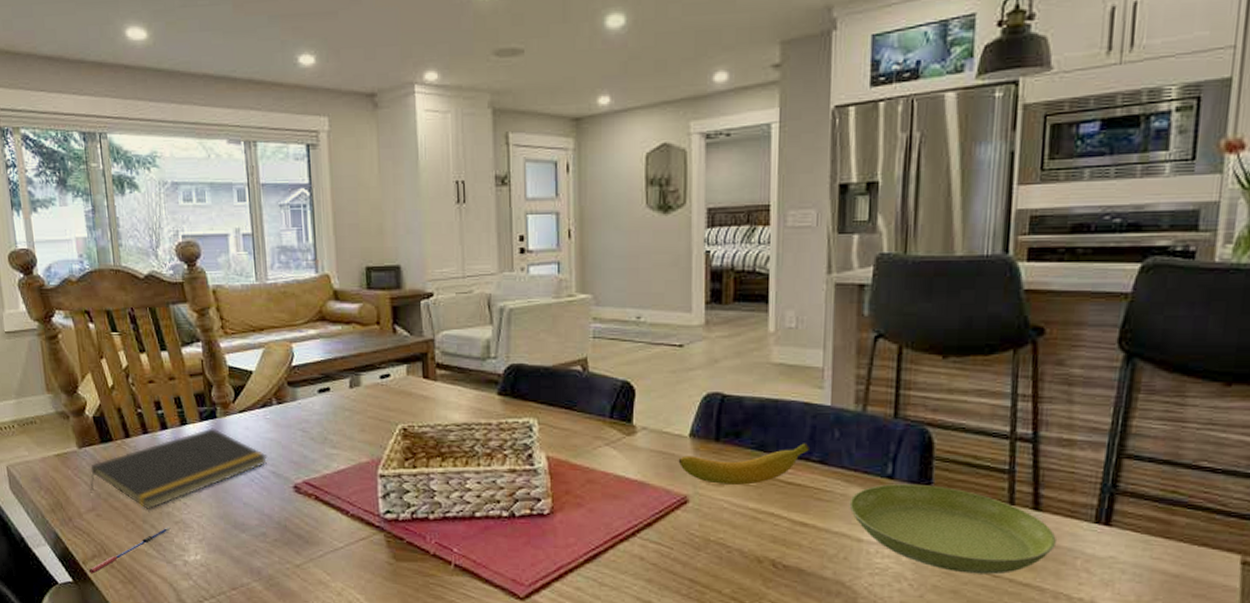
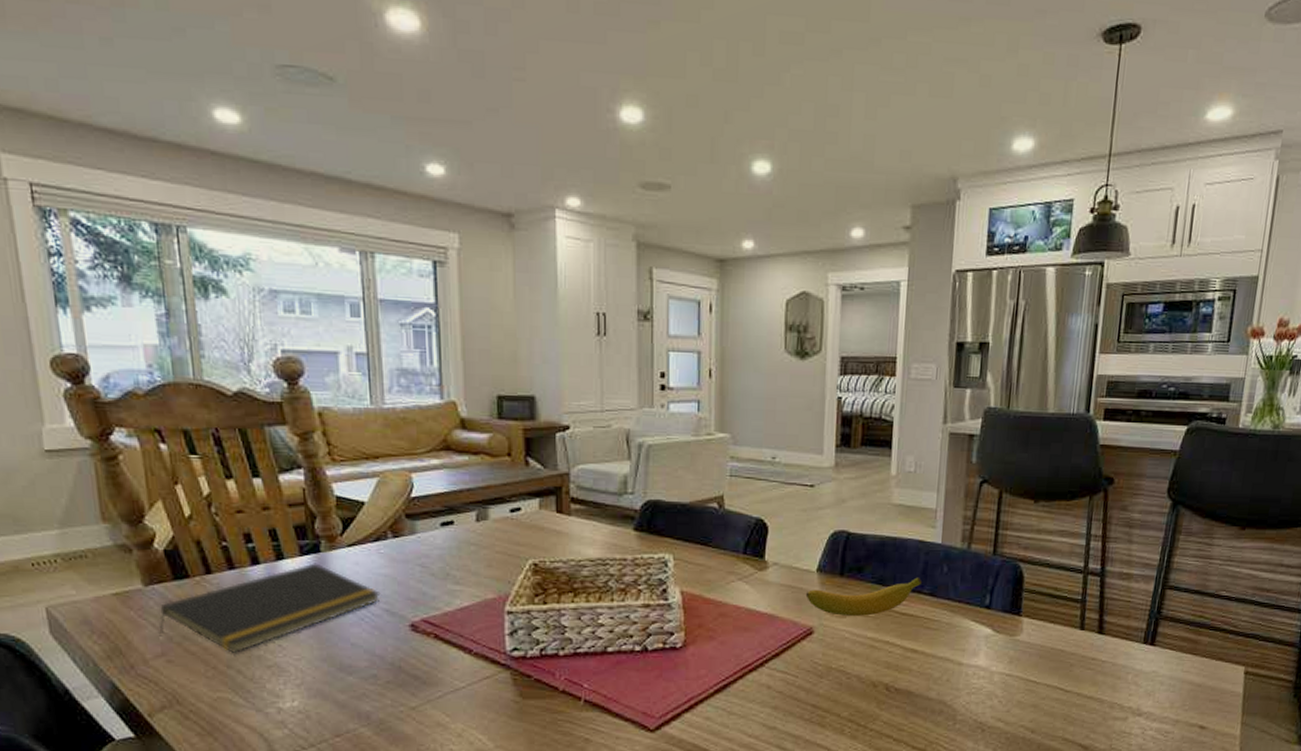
pen: present [88,527,171,574] -> none [156,672,262,727]
saucer: present [849,484,1056,575] -> none [953,613,1114,690]

